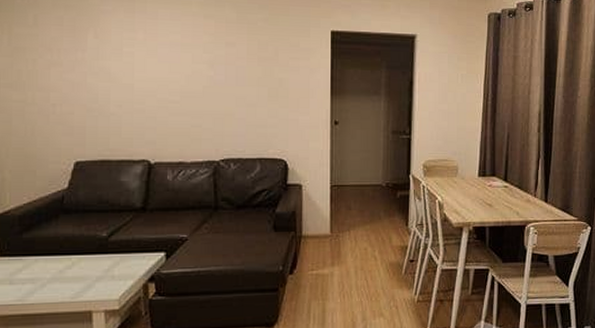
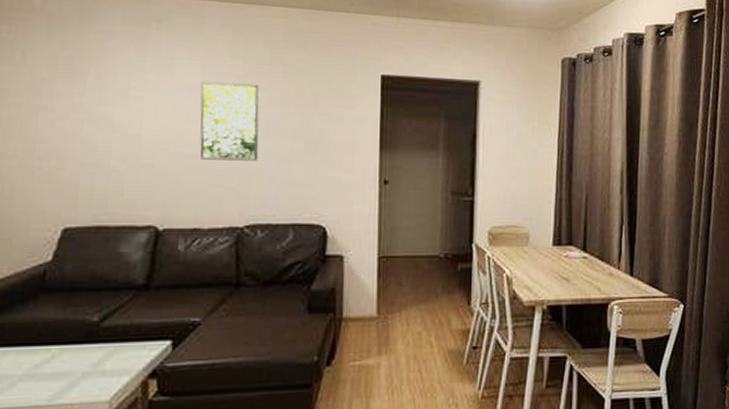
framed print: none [180,38,230,106] -> present [200,81,259,161]

